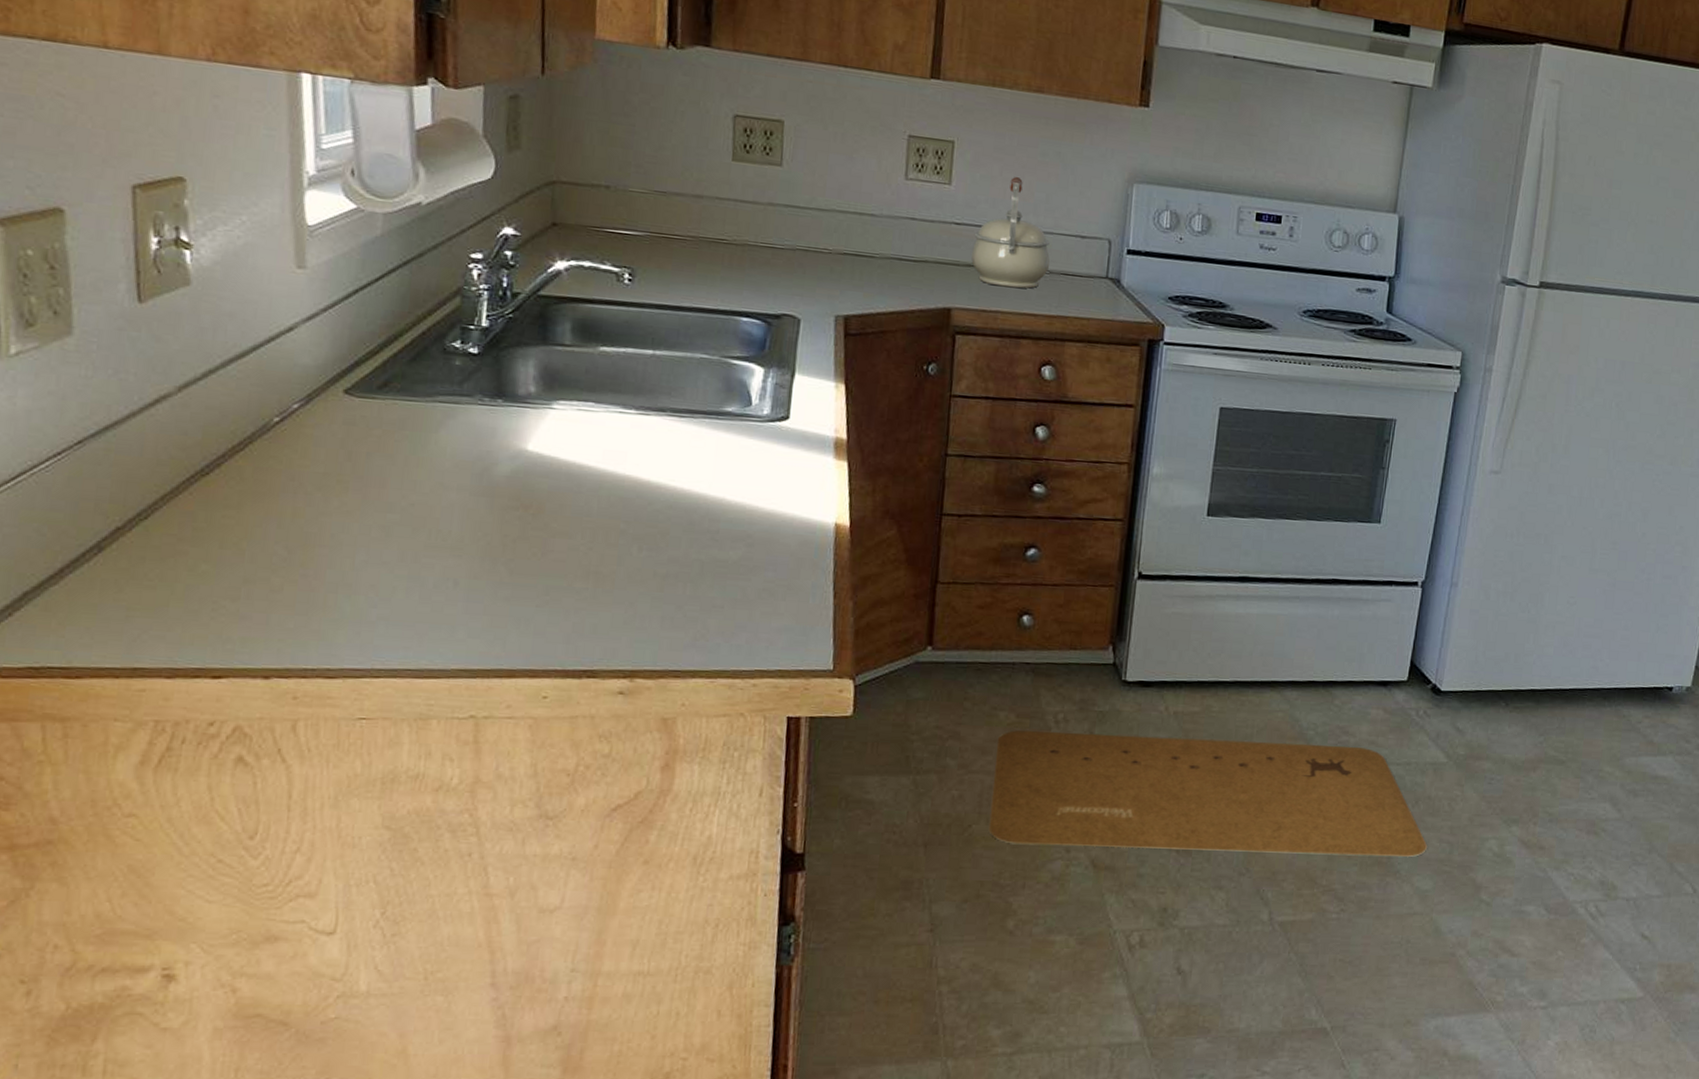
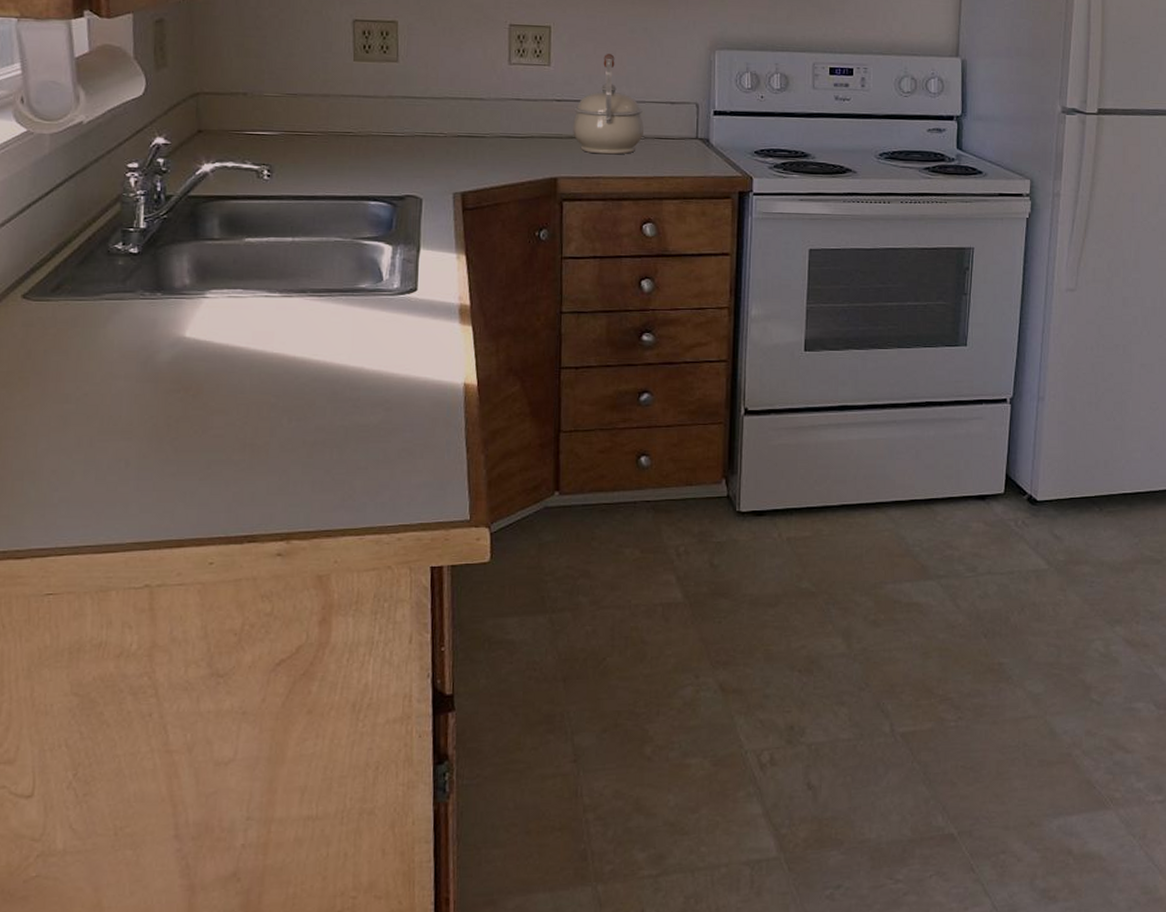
doormat: present [988,729,1428,857] -> none [622,559,1037,673]

